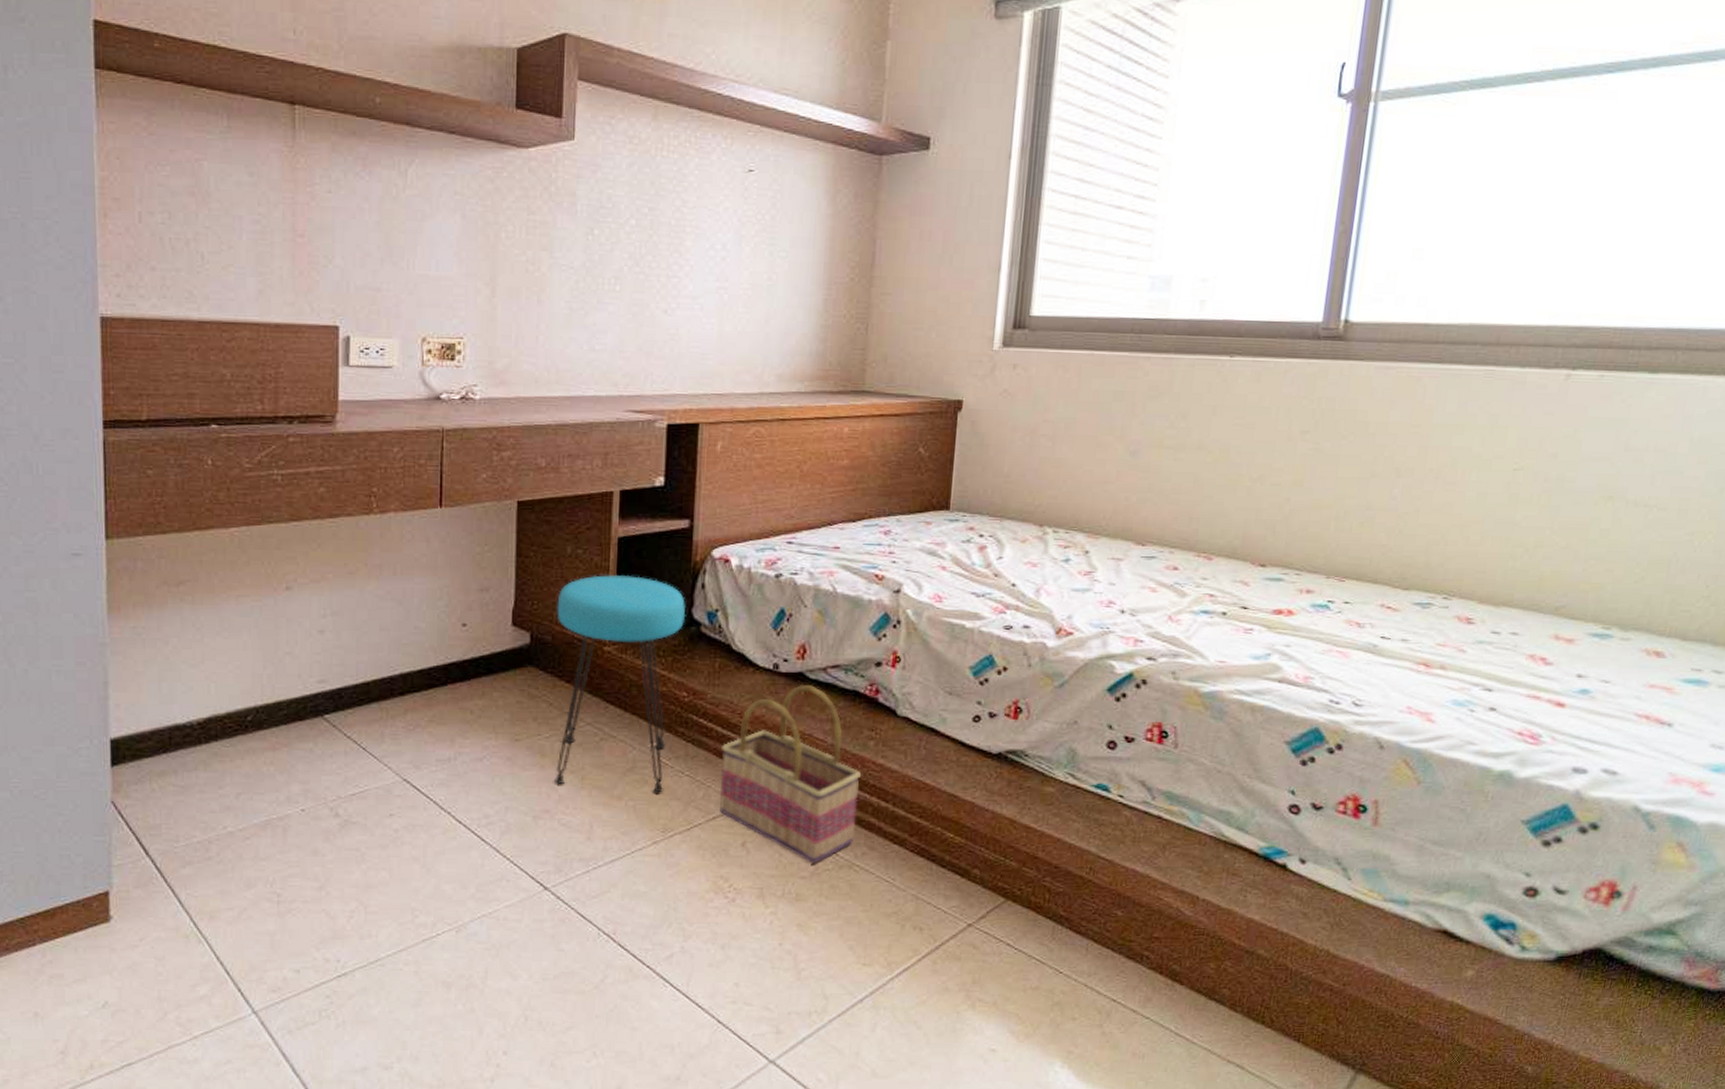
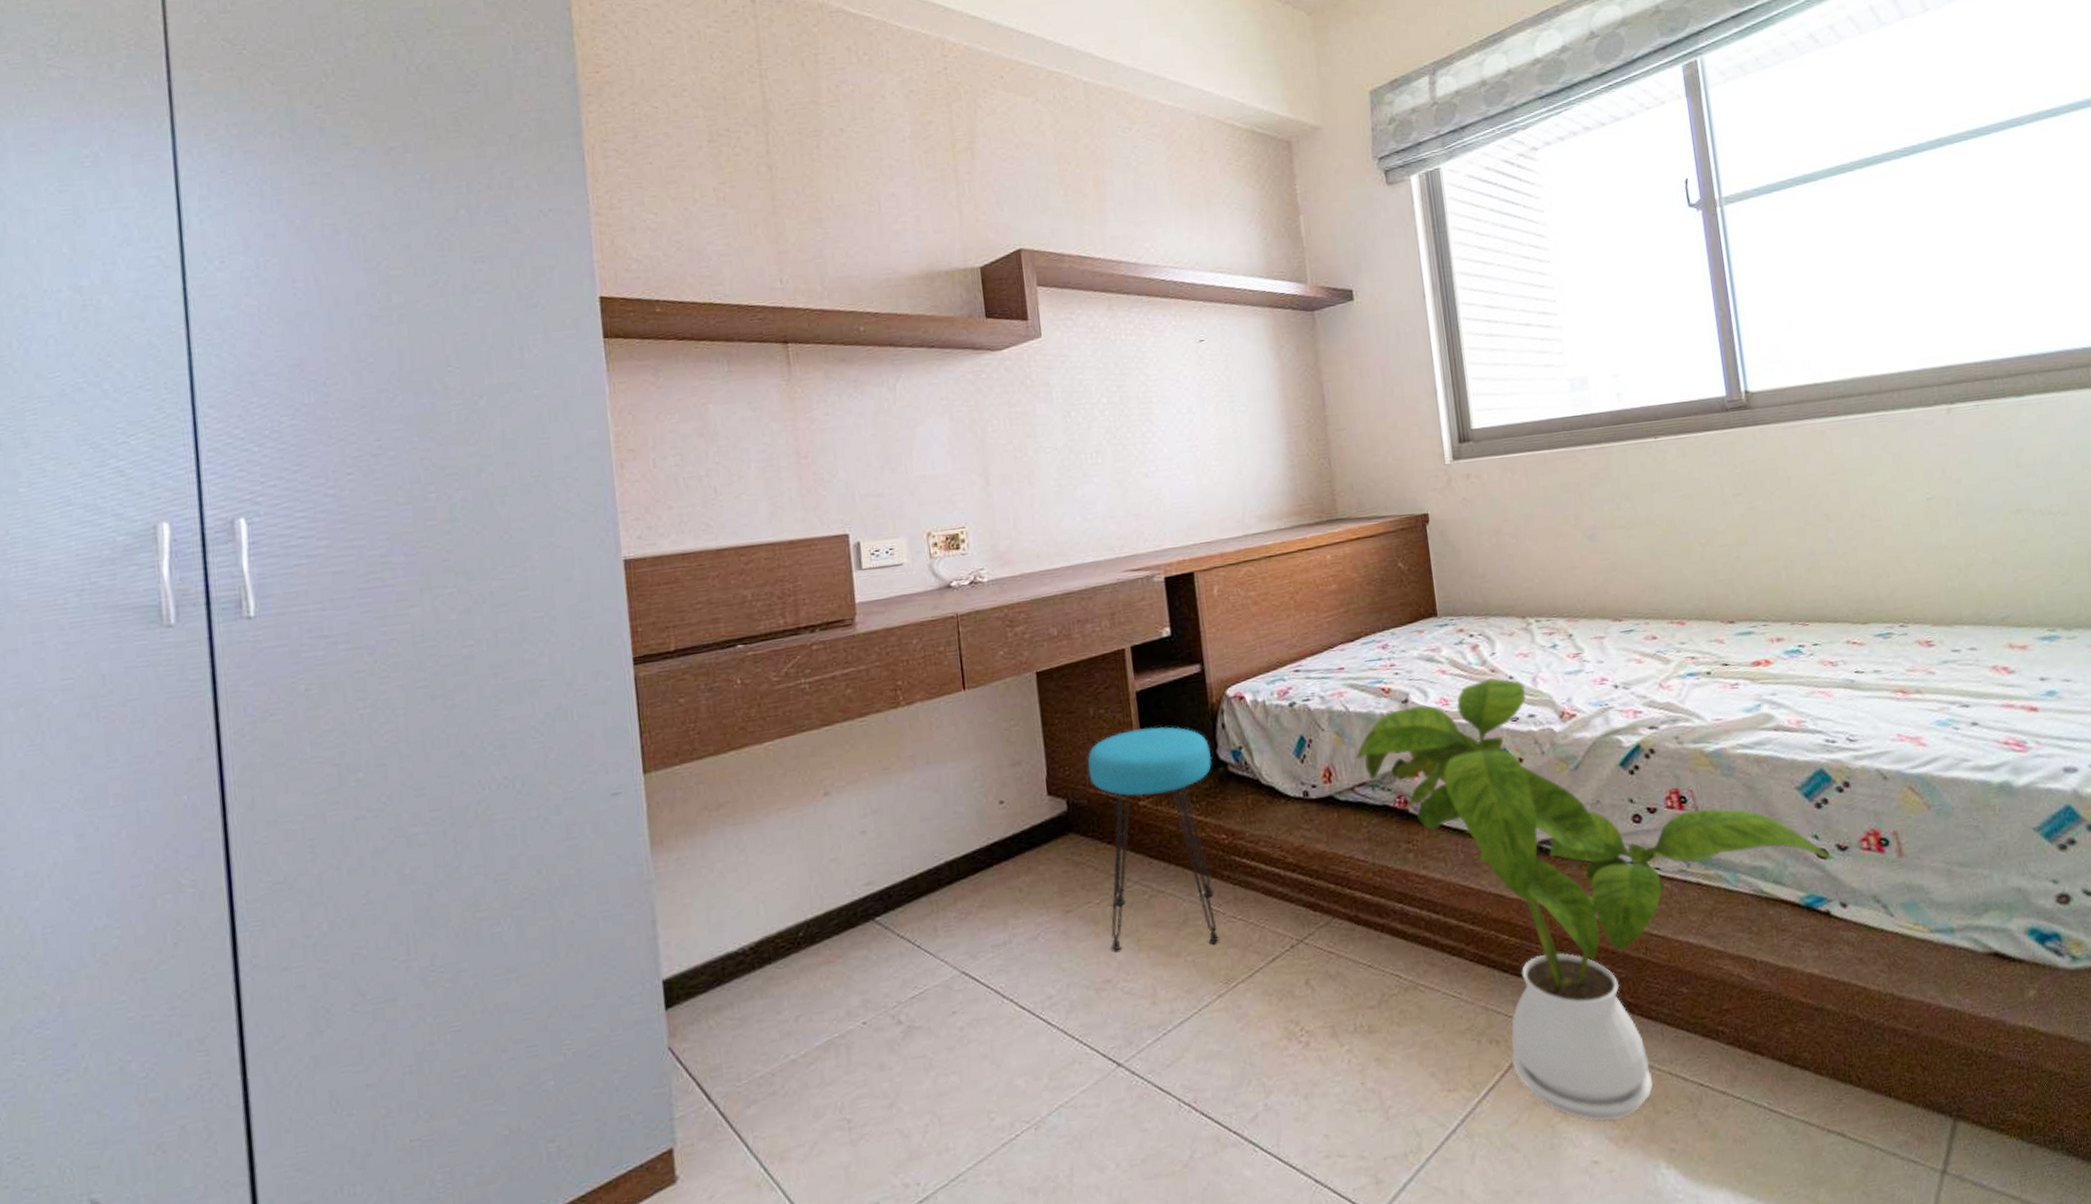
basket: present [720,684,862,864] -> none [1268,807,1414,991]
house plant: none [834,583,1308,1016] -> present [1355,678,1837,1120]

